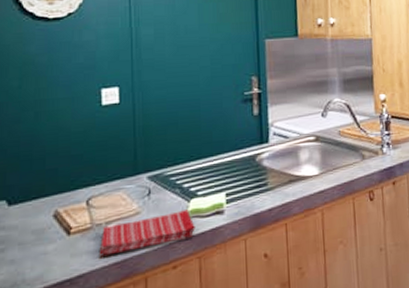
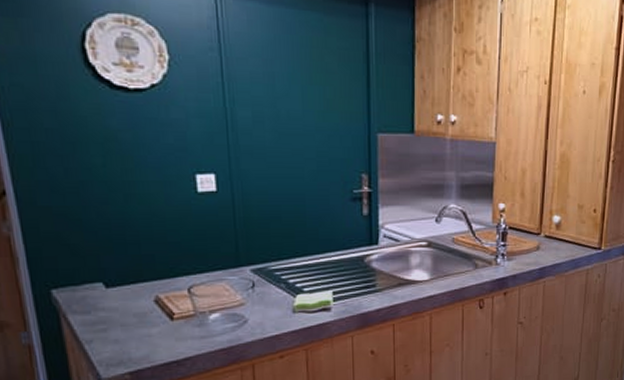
dish towel: present [99,209,195,257] -> none [204,304,302,343]

